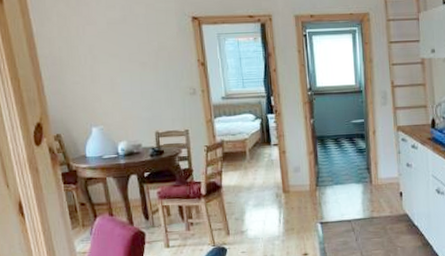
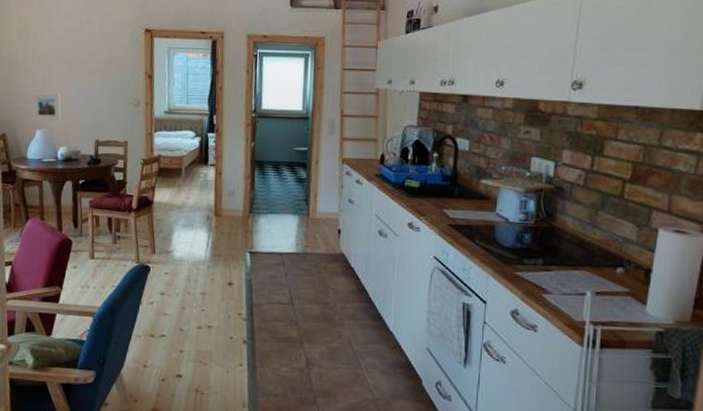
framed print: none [82,89,116,118] -> present [32,93,61,121]

